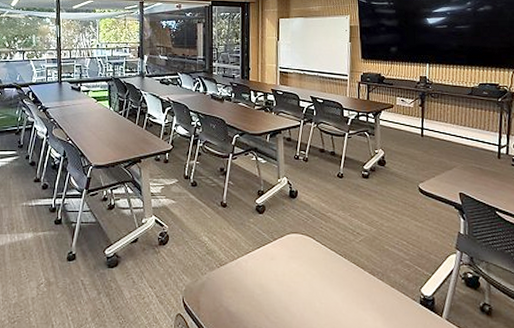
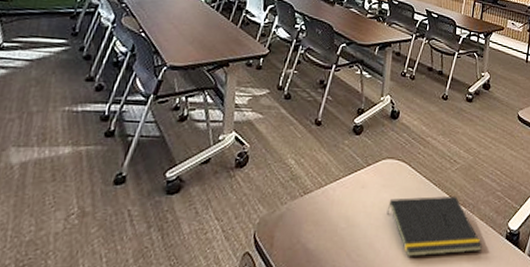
notepad: none [297,265,397,320] -> present [386,195,483,257]

